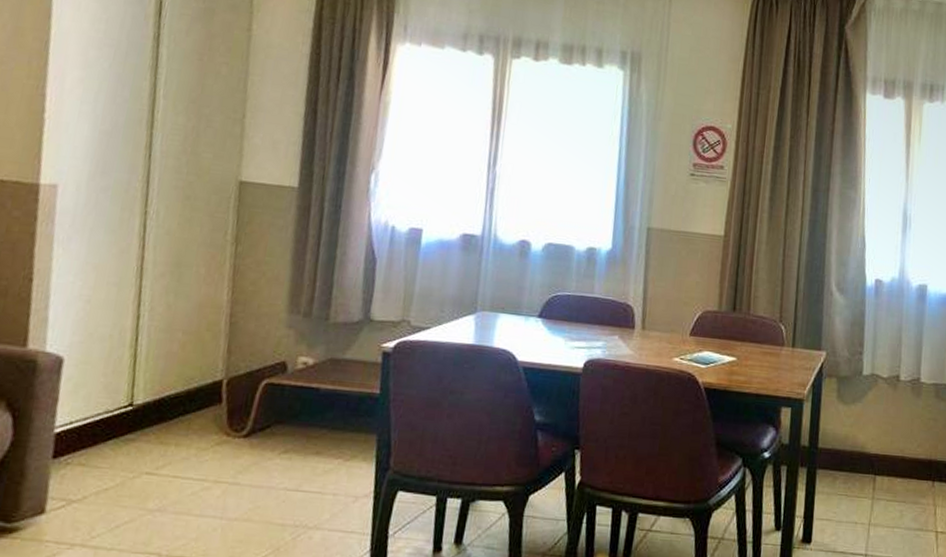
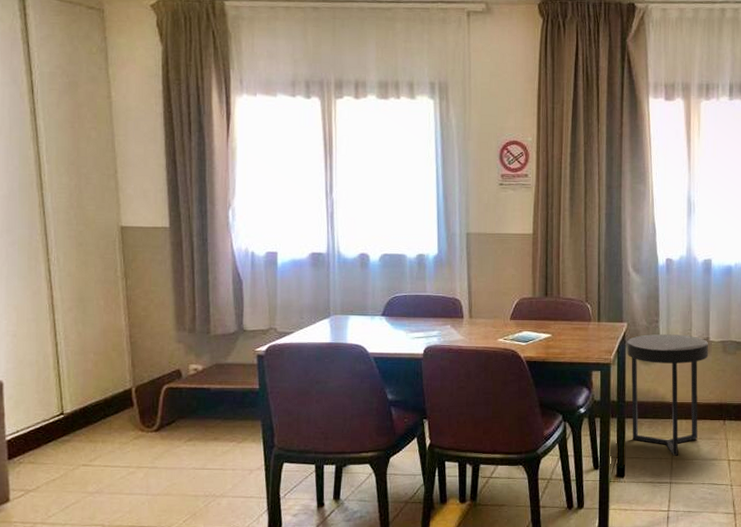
side table: none [824,368,920,521] -> present [627,333,709,456]

